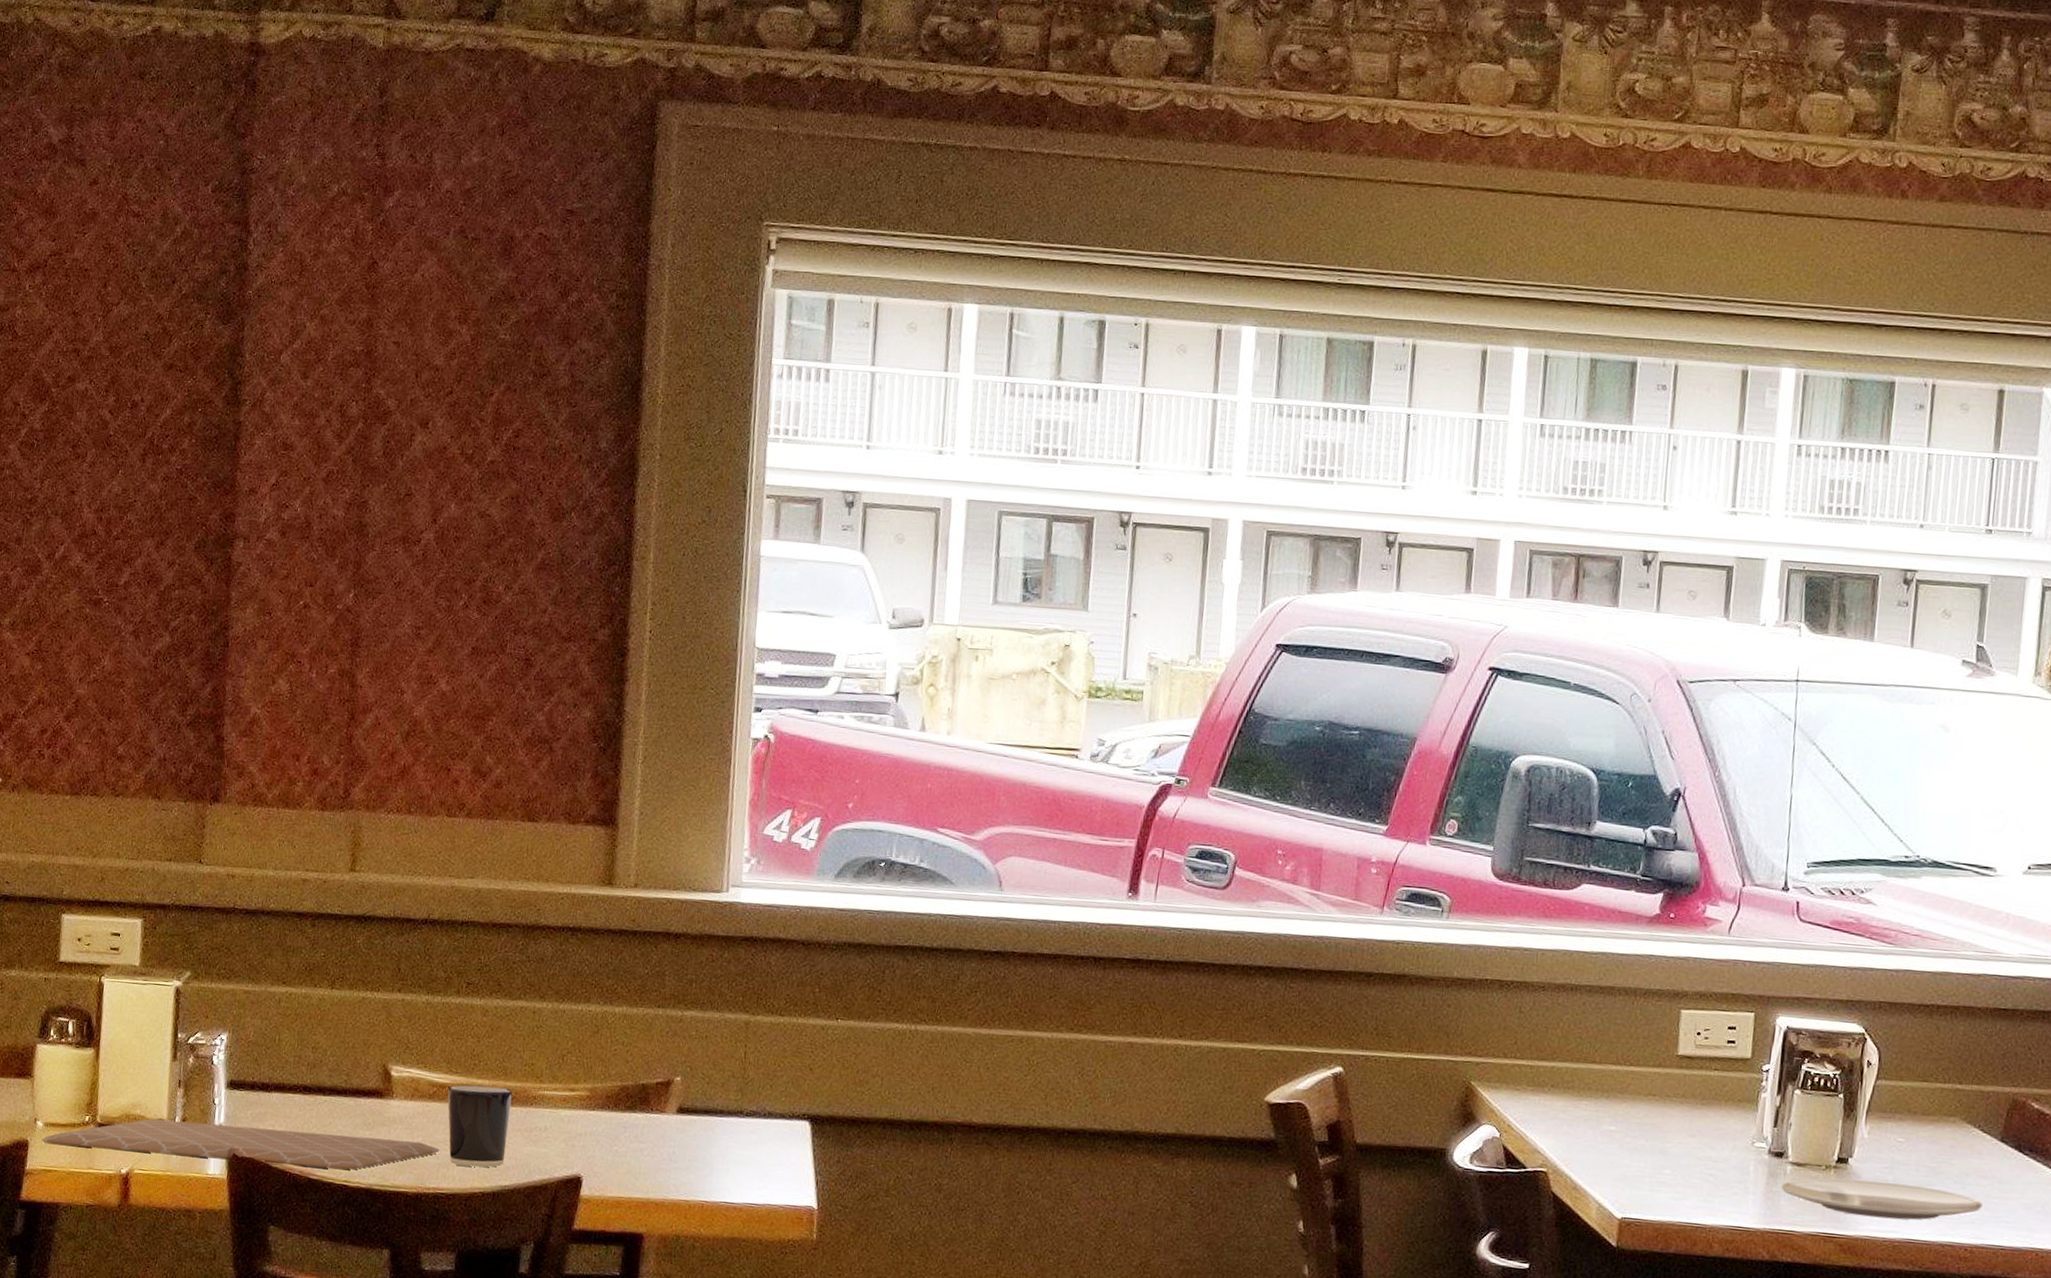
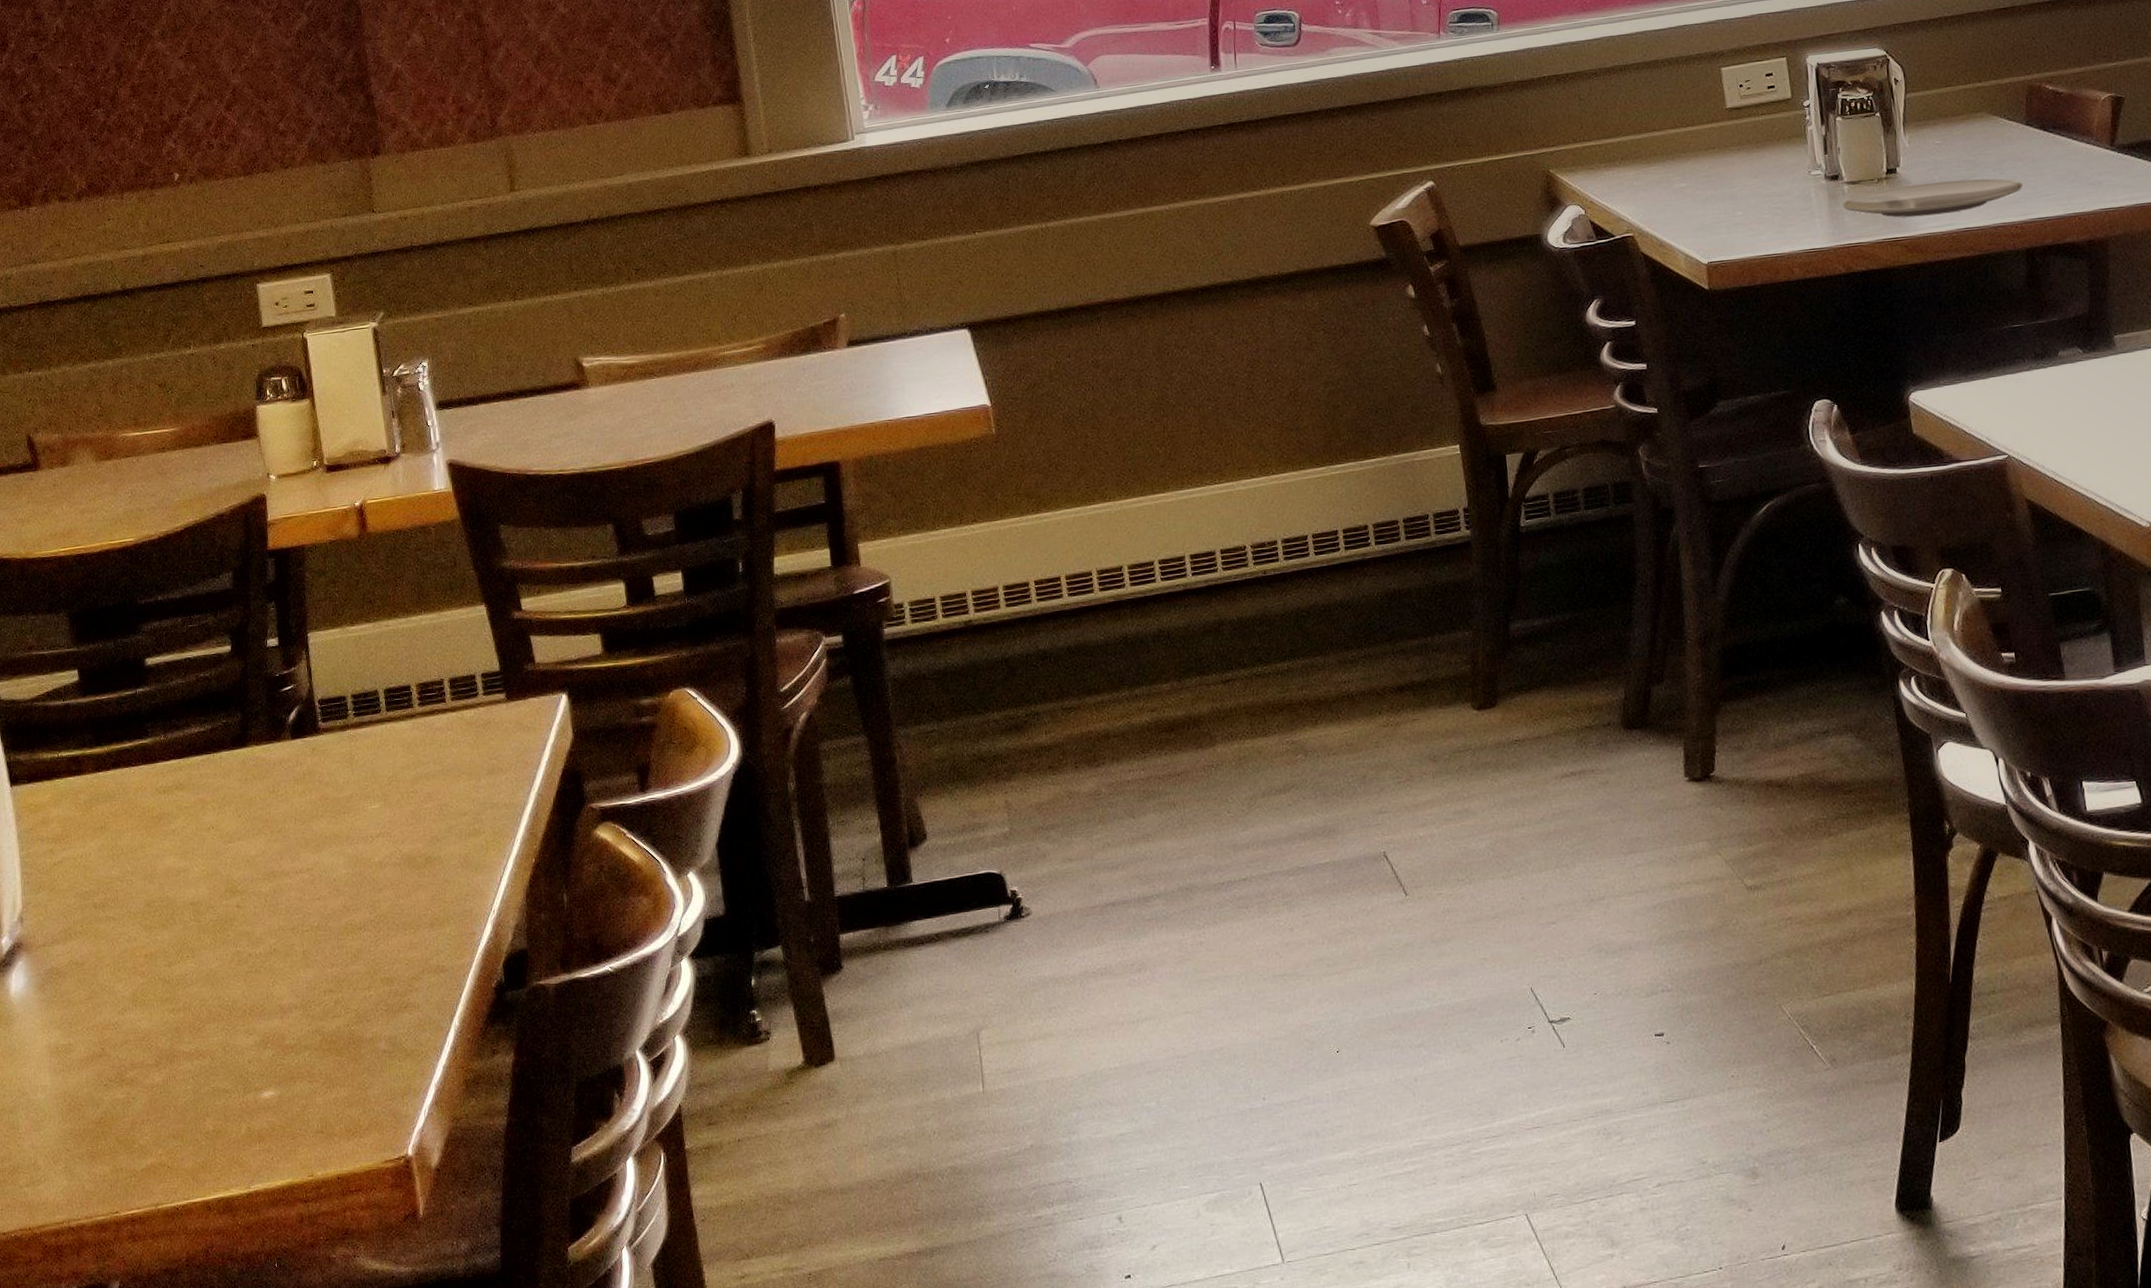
placemat: present [41,1119,440,1170] -> none [277,421,641,494]
mug: present [447,1085,513,1168] -> none [636,356,701,435]

